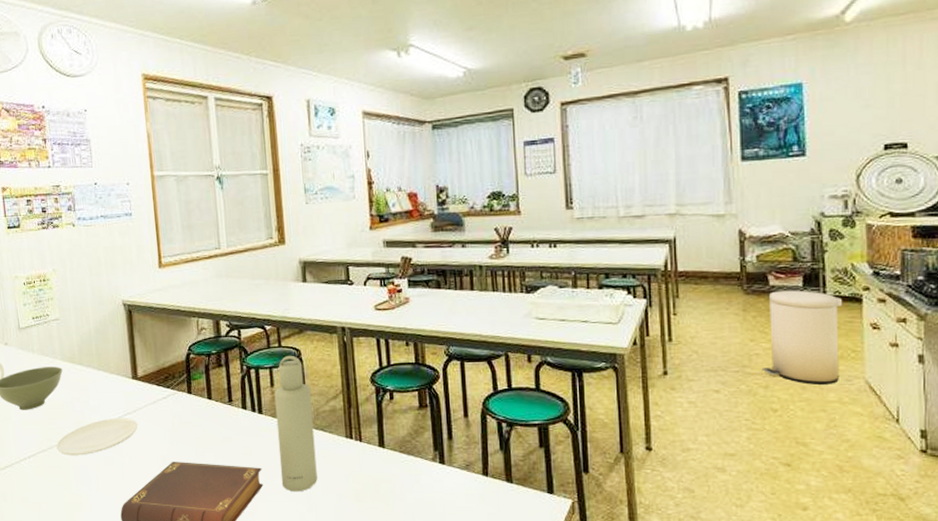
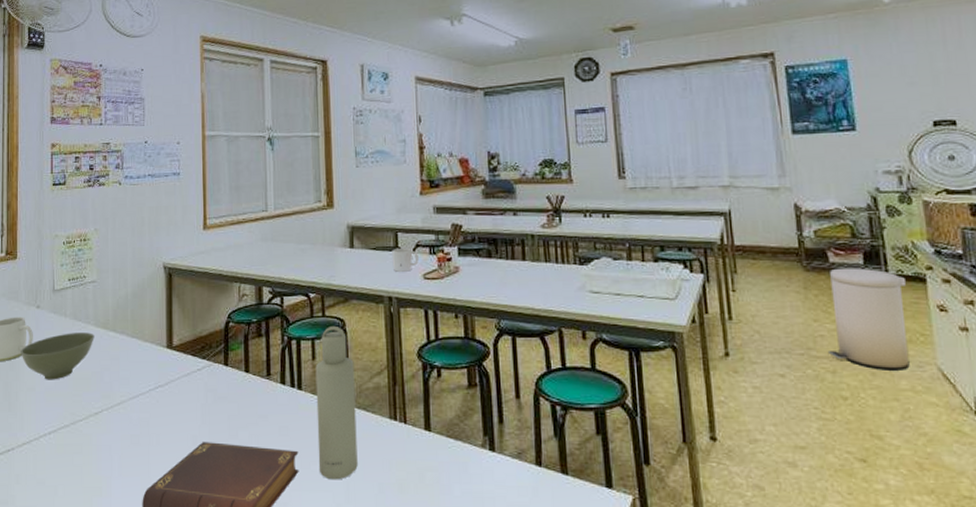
plate: present [56,418,138,456] -> none [80,391,168,433]
mug: none [343,280,370,304] -> present [392,247,419,272]

